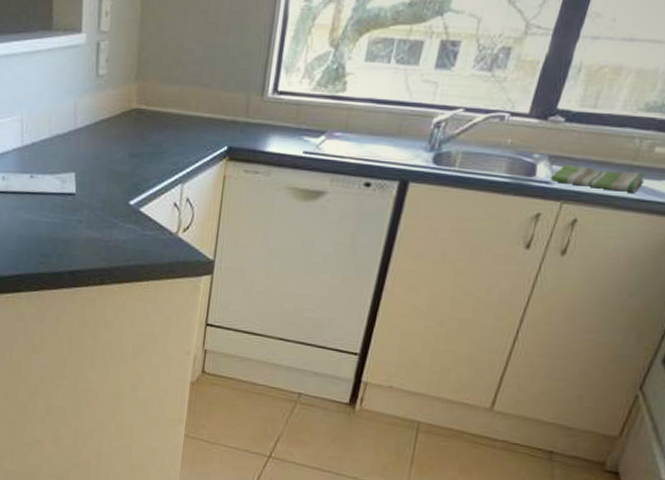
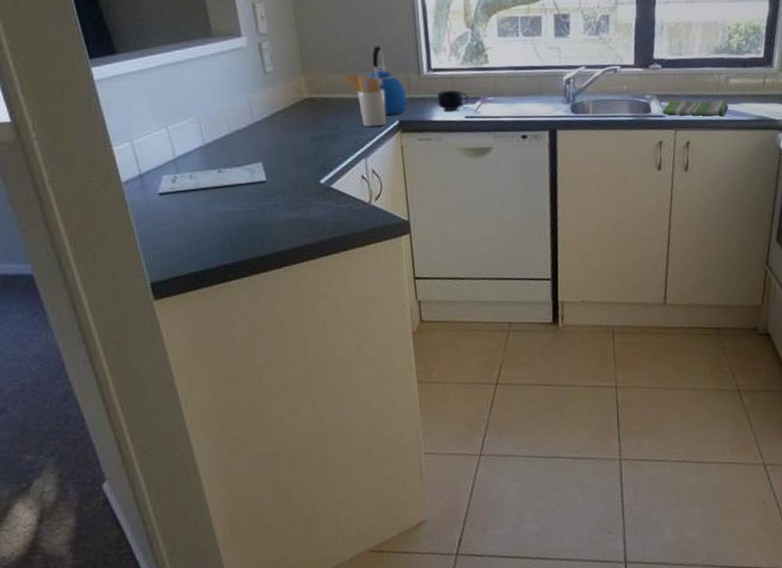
utensil holder: none [176,87,220,151] -> present [342,74,387,127]
kettle: none [199,57,243,139] -> present [365,46,407,115]
mug: none [274,117,313,143] -> present [436,90,469,111]

